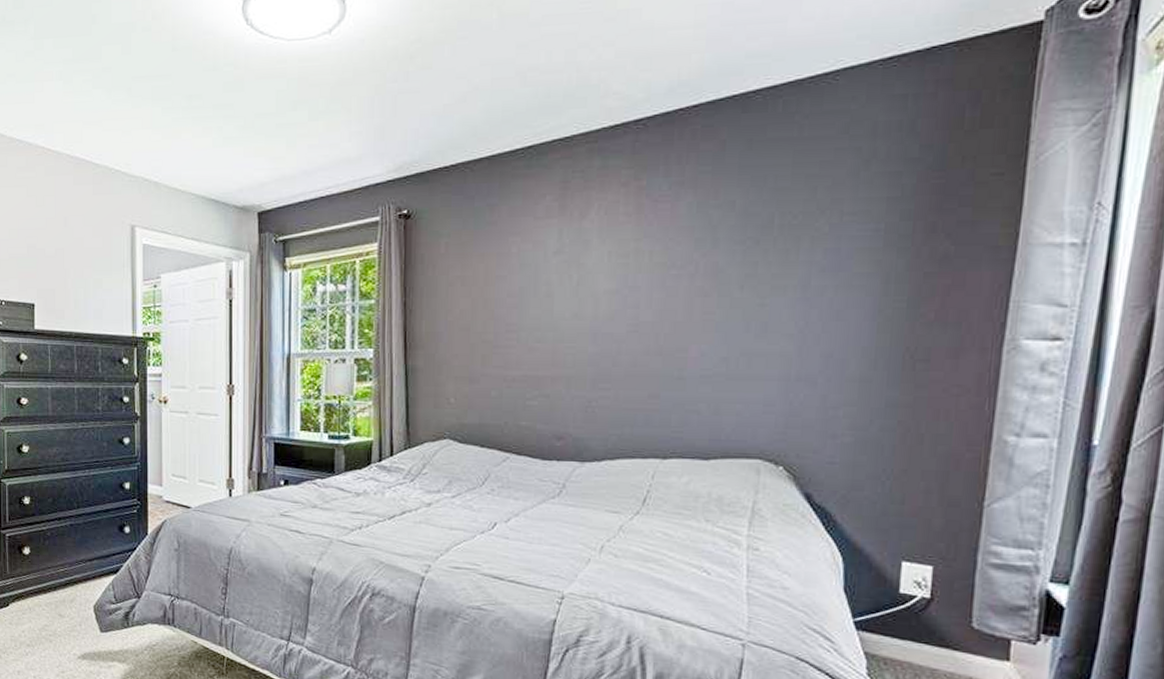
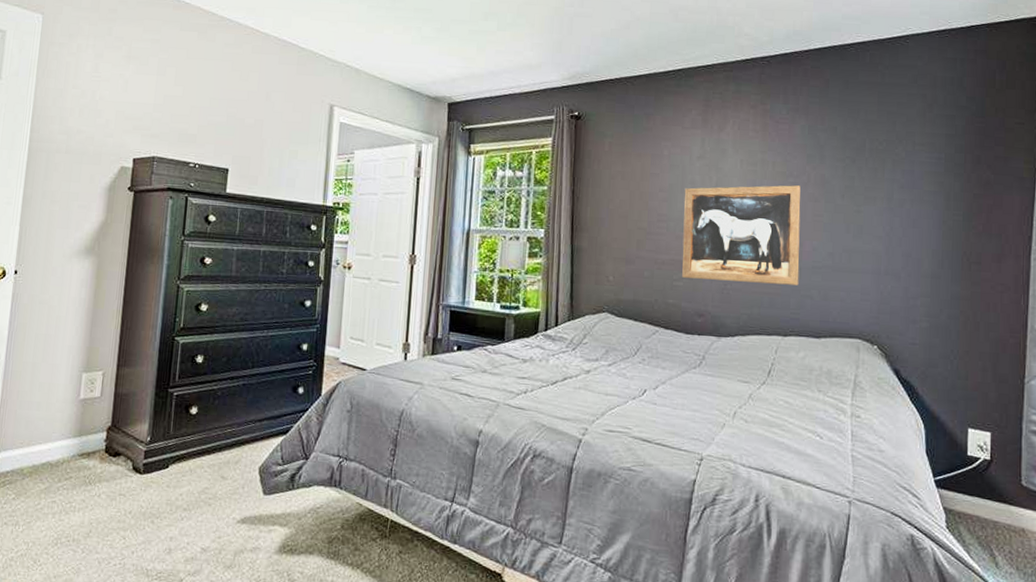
wall art: none [536,278,686,399] -> present [682,185,801,286]

